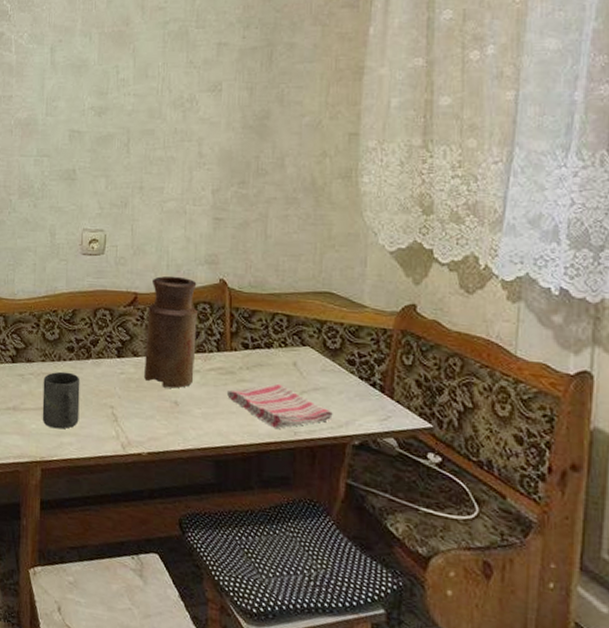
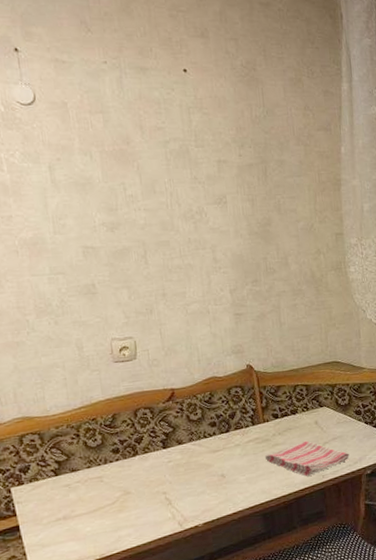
mug: present [42,371,80,429] -> none [91,472,134,526]
vase: present [144,276,197,389] -> none [186,368,236,465]

